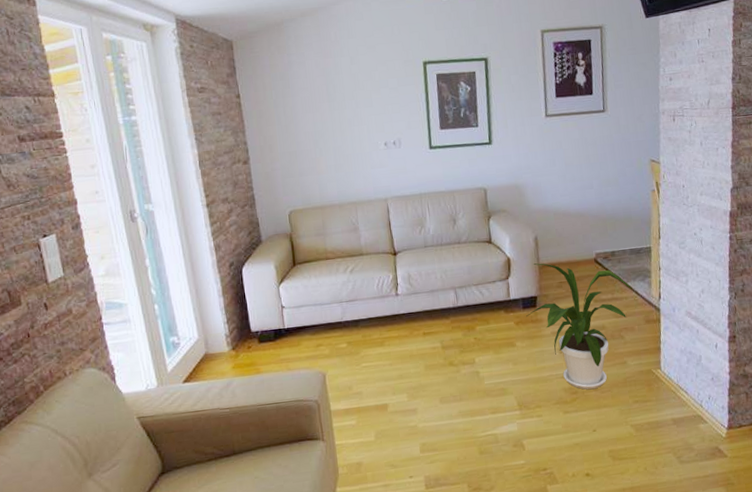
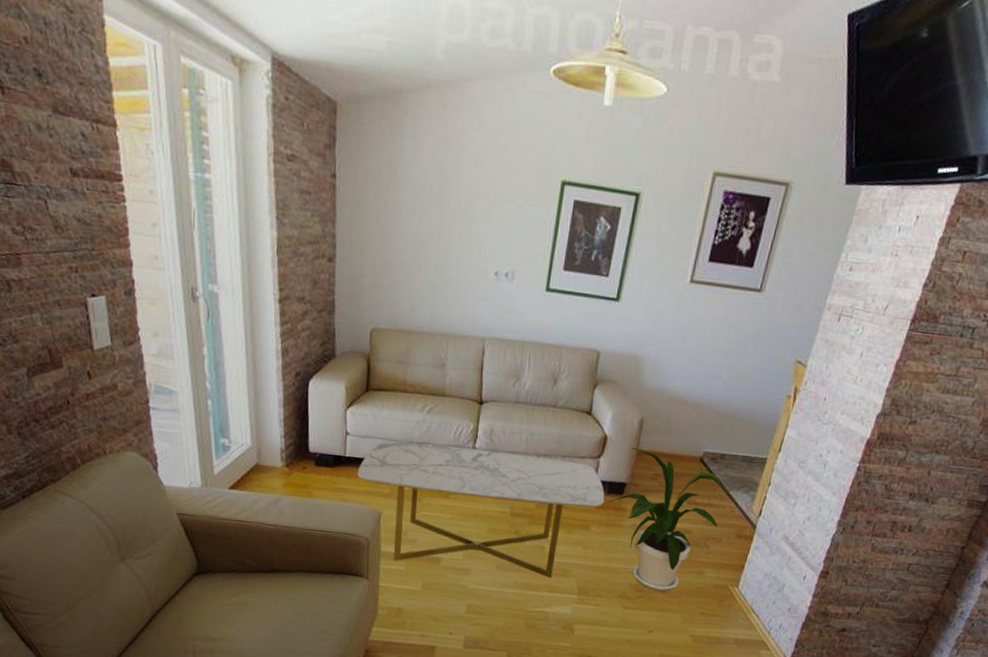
coffee table: none [297,287,522,417] -> present [357,440,605,578]

